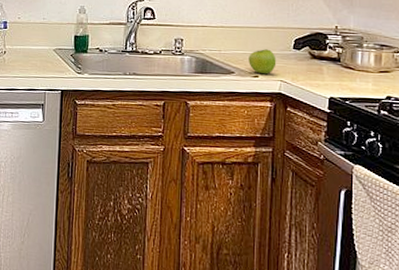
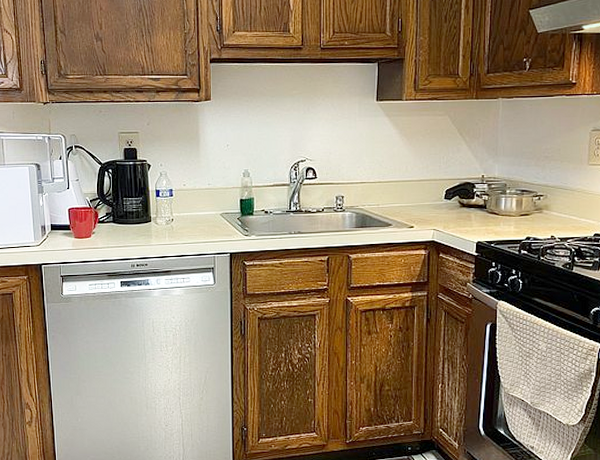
fruit: present [249,49,277,74] -> none [404,201,430,225]

